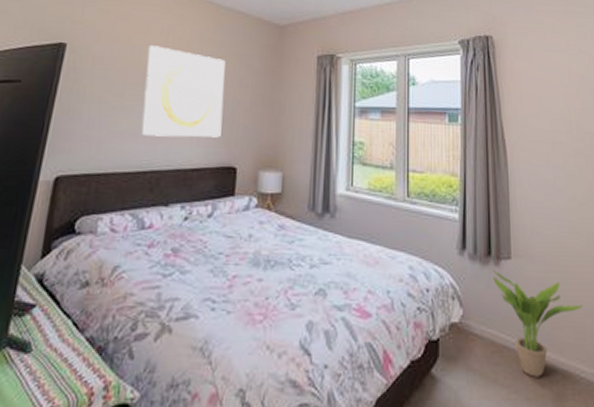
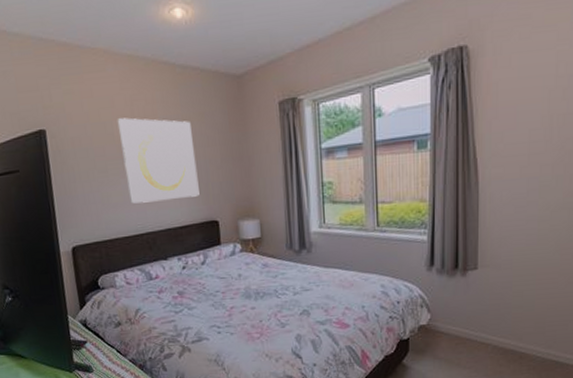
potted plant: present [493,269,583,377] -> none [459,279,545,360]

